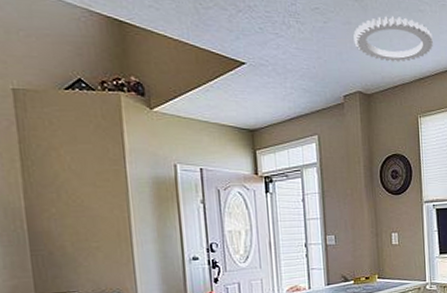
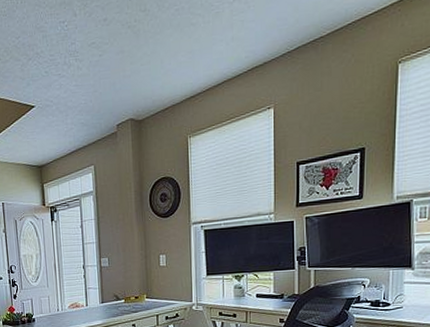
ceiling fixture: present [353,16,433,62] -> none [126,35,205,85]

